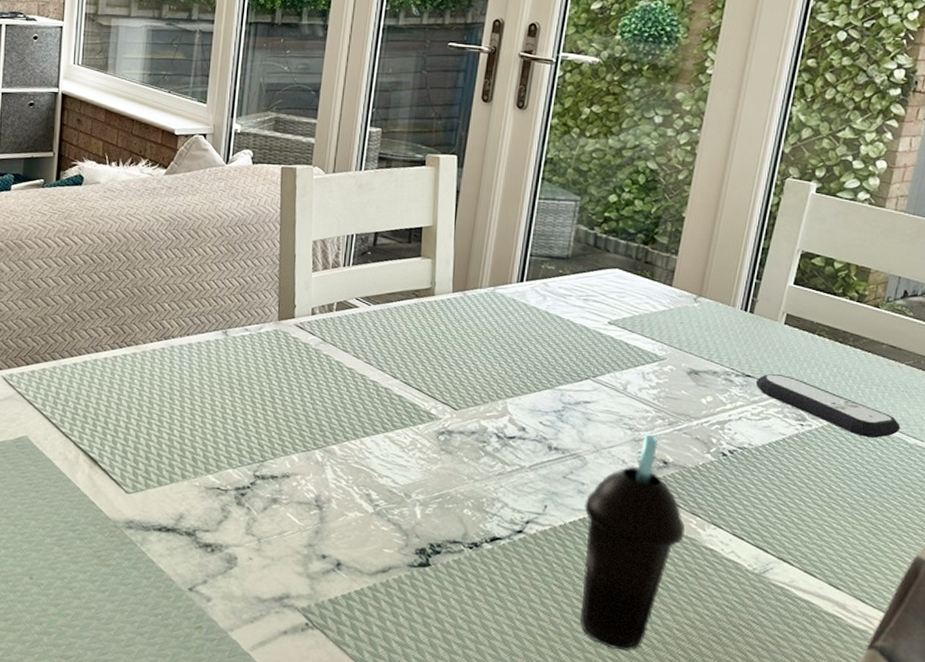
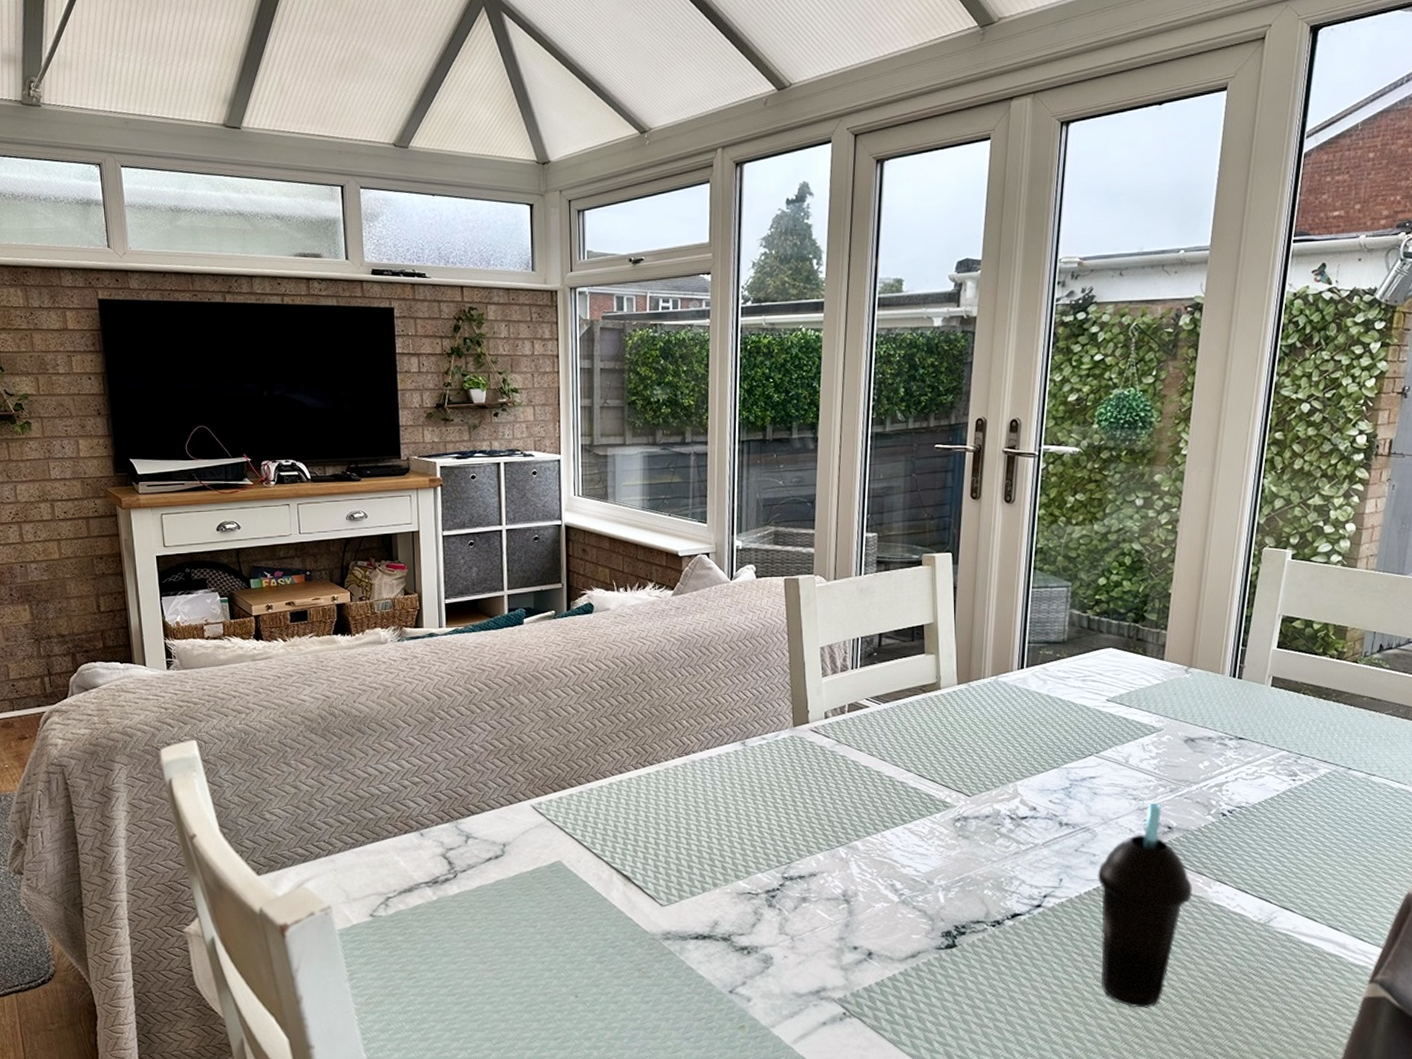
remote control: present [755,374,901,438] -> none [1248,734,1385,786]

